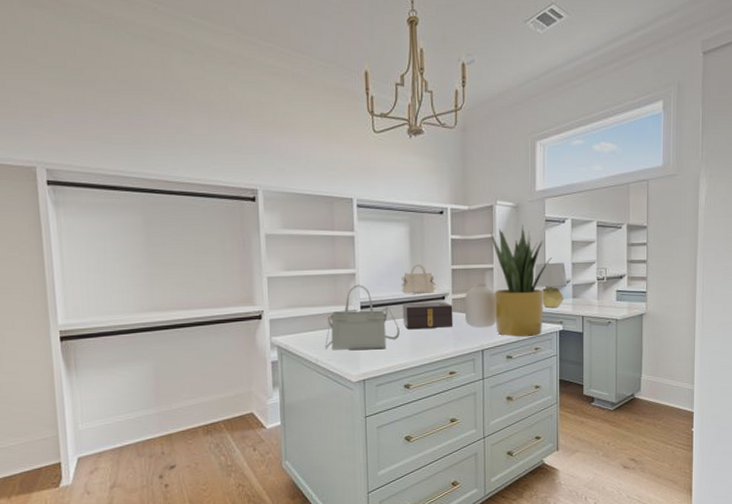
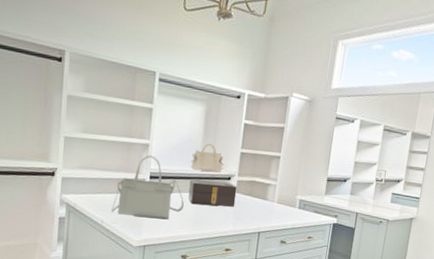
vase: present [465,283,497,328] -> none [247,169,279,212]
planter: present [490,225,553,338] -> none [274,119,337,226]
table lamp: present [535,262,568,308] -> none [317,158,348,202]

